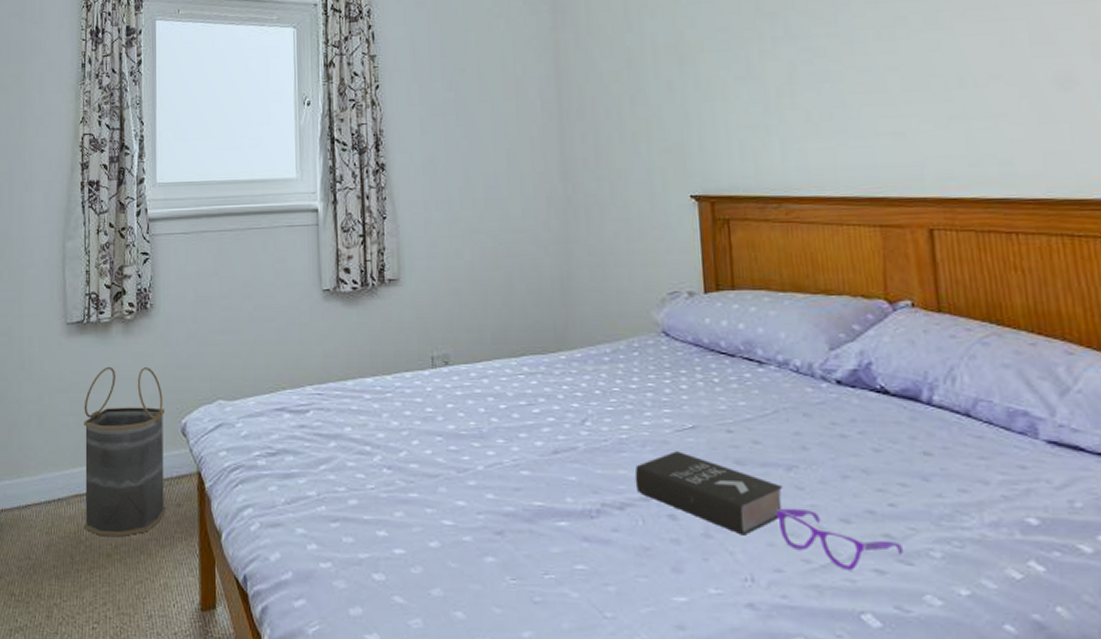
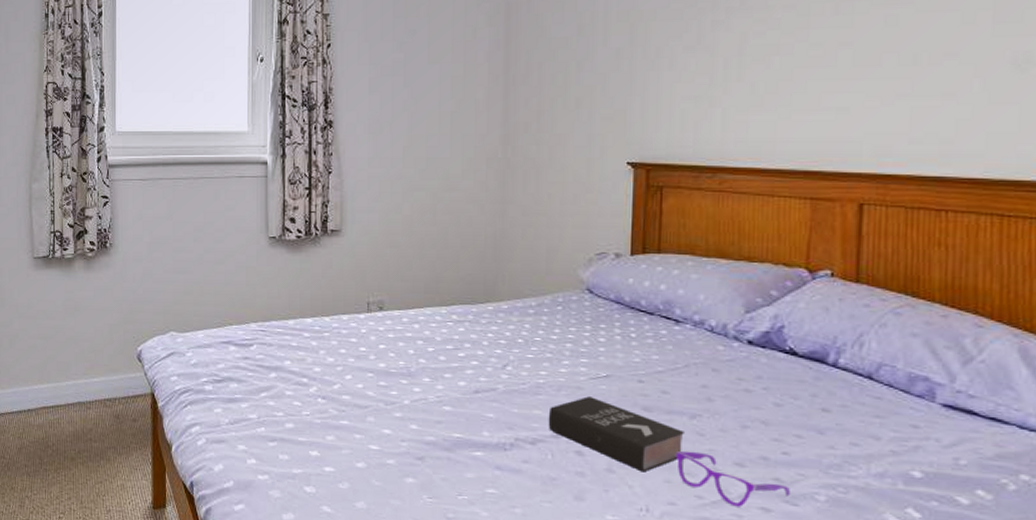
basket: present [84,366,166,538] -> none [50,297,123,445]

